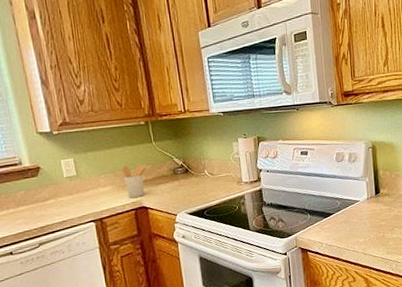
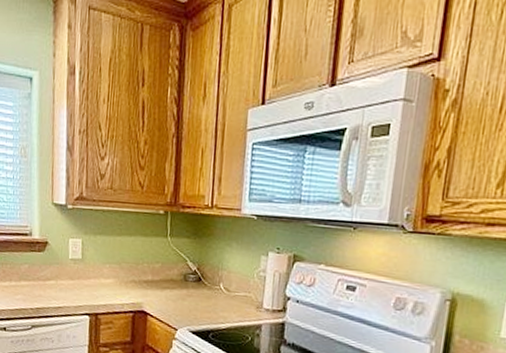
utensil holder: present [121,164,147,198] -> none [128,259,156,299]

